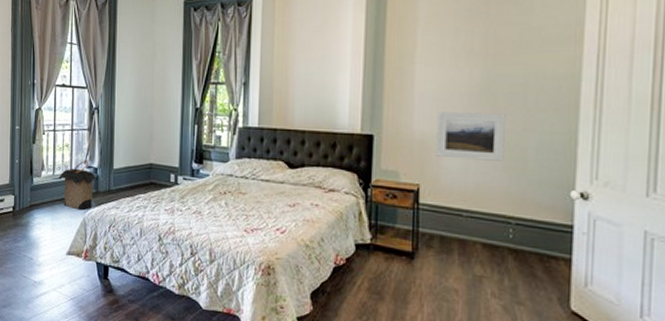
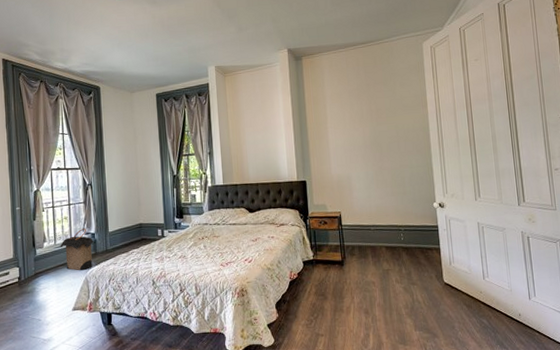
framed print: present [436,112,506,161] -> none [346,157,391,191]

